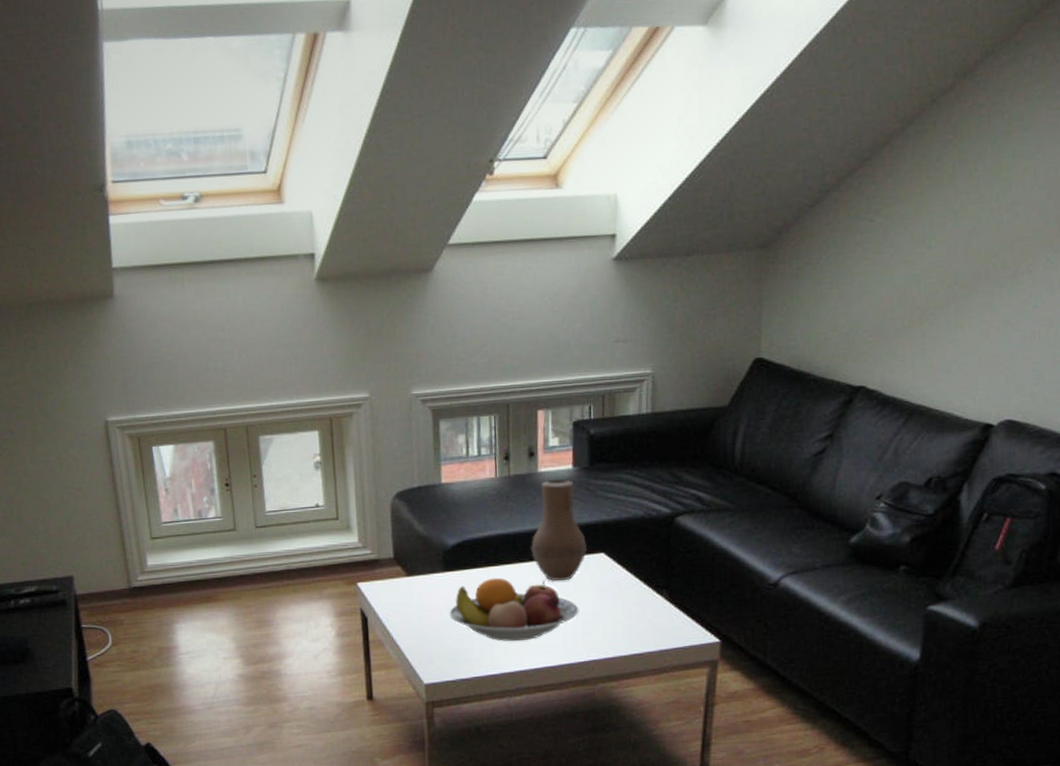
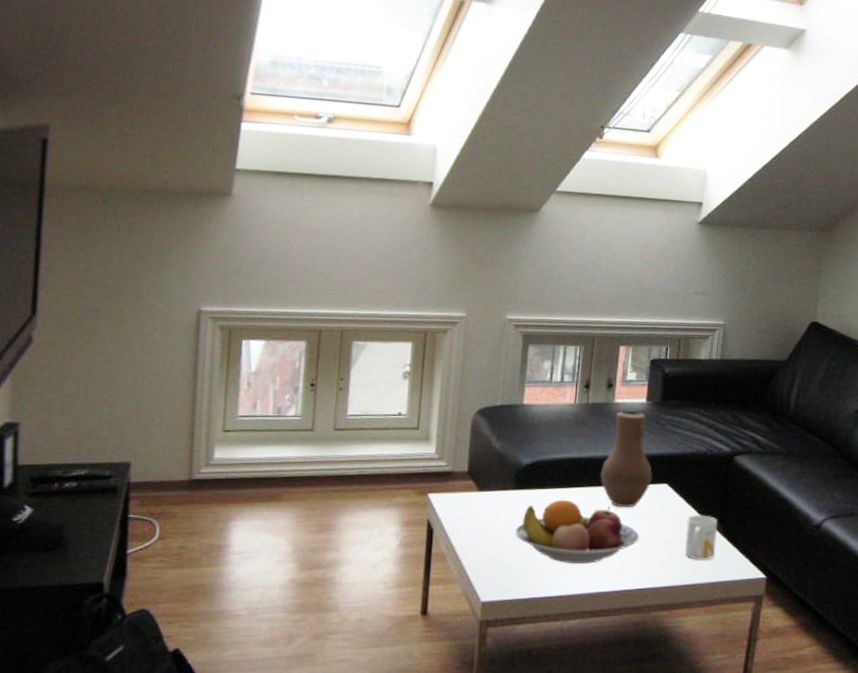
mug: none [628,582,663,629] -> present [684,516,718,560]

